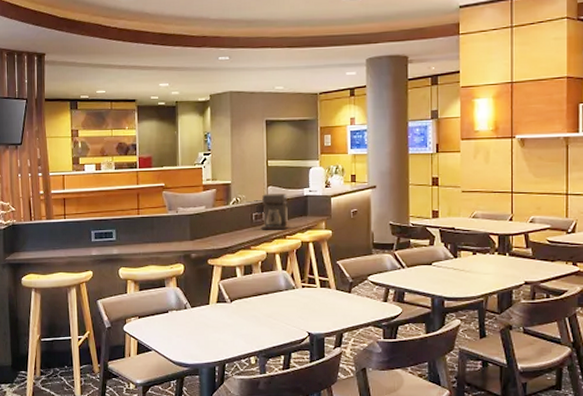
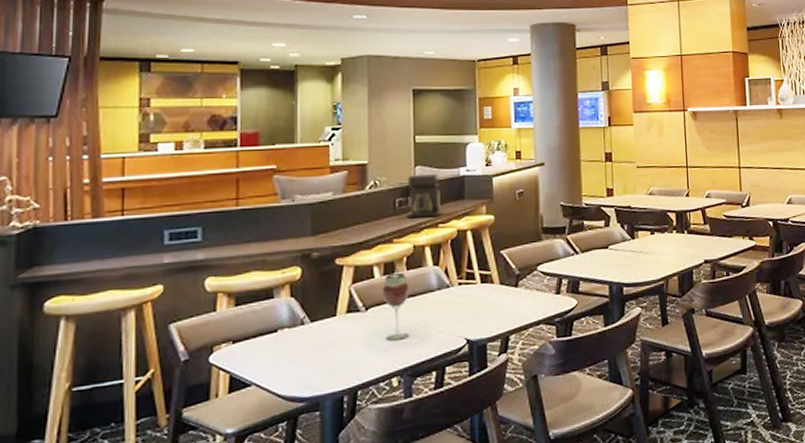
wineglass: none [243,274,264,328] -> present [383,272,410,341]

